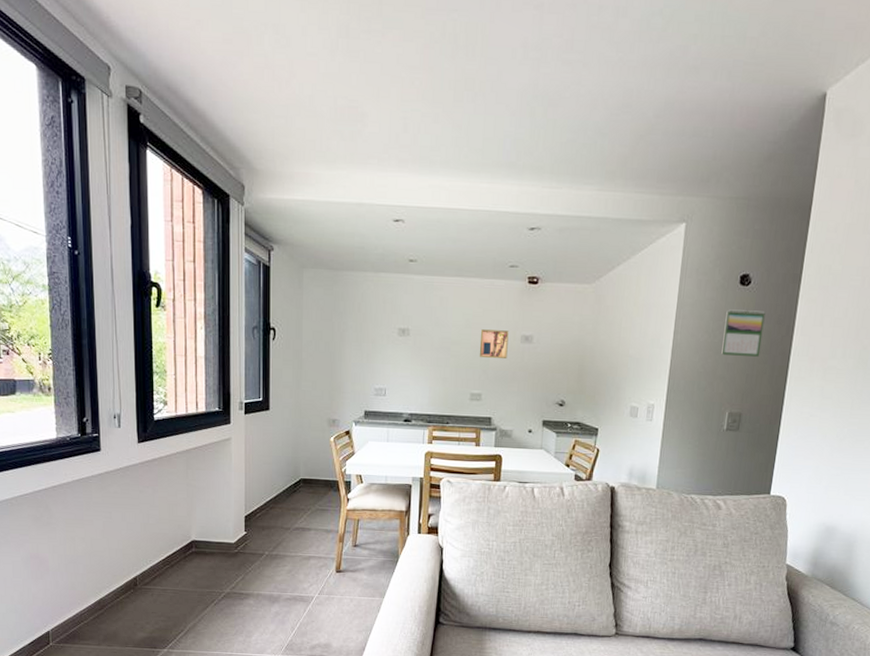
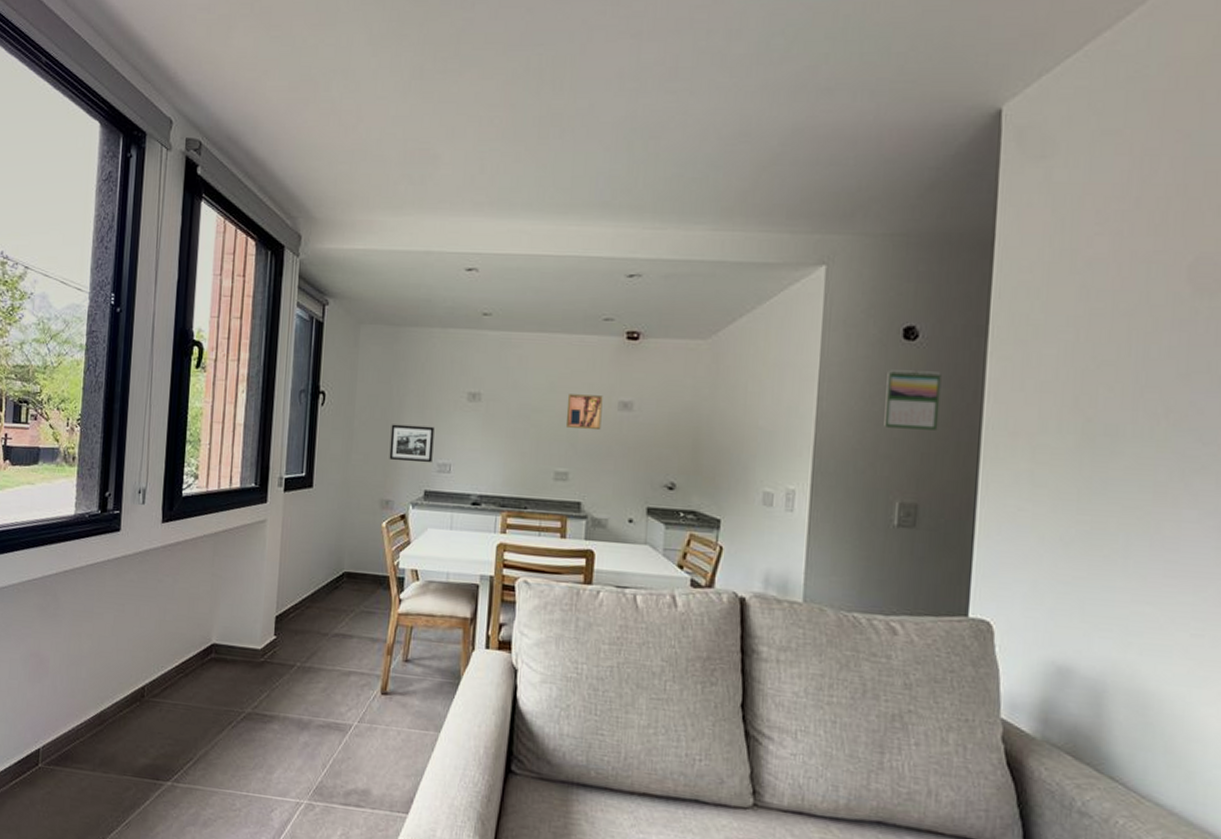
picture frame: none [334,355,371,388] -> present [389,424,435,463]

